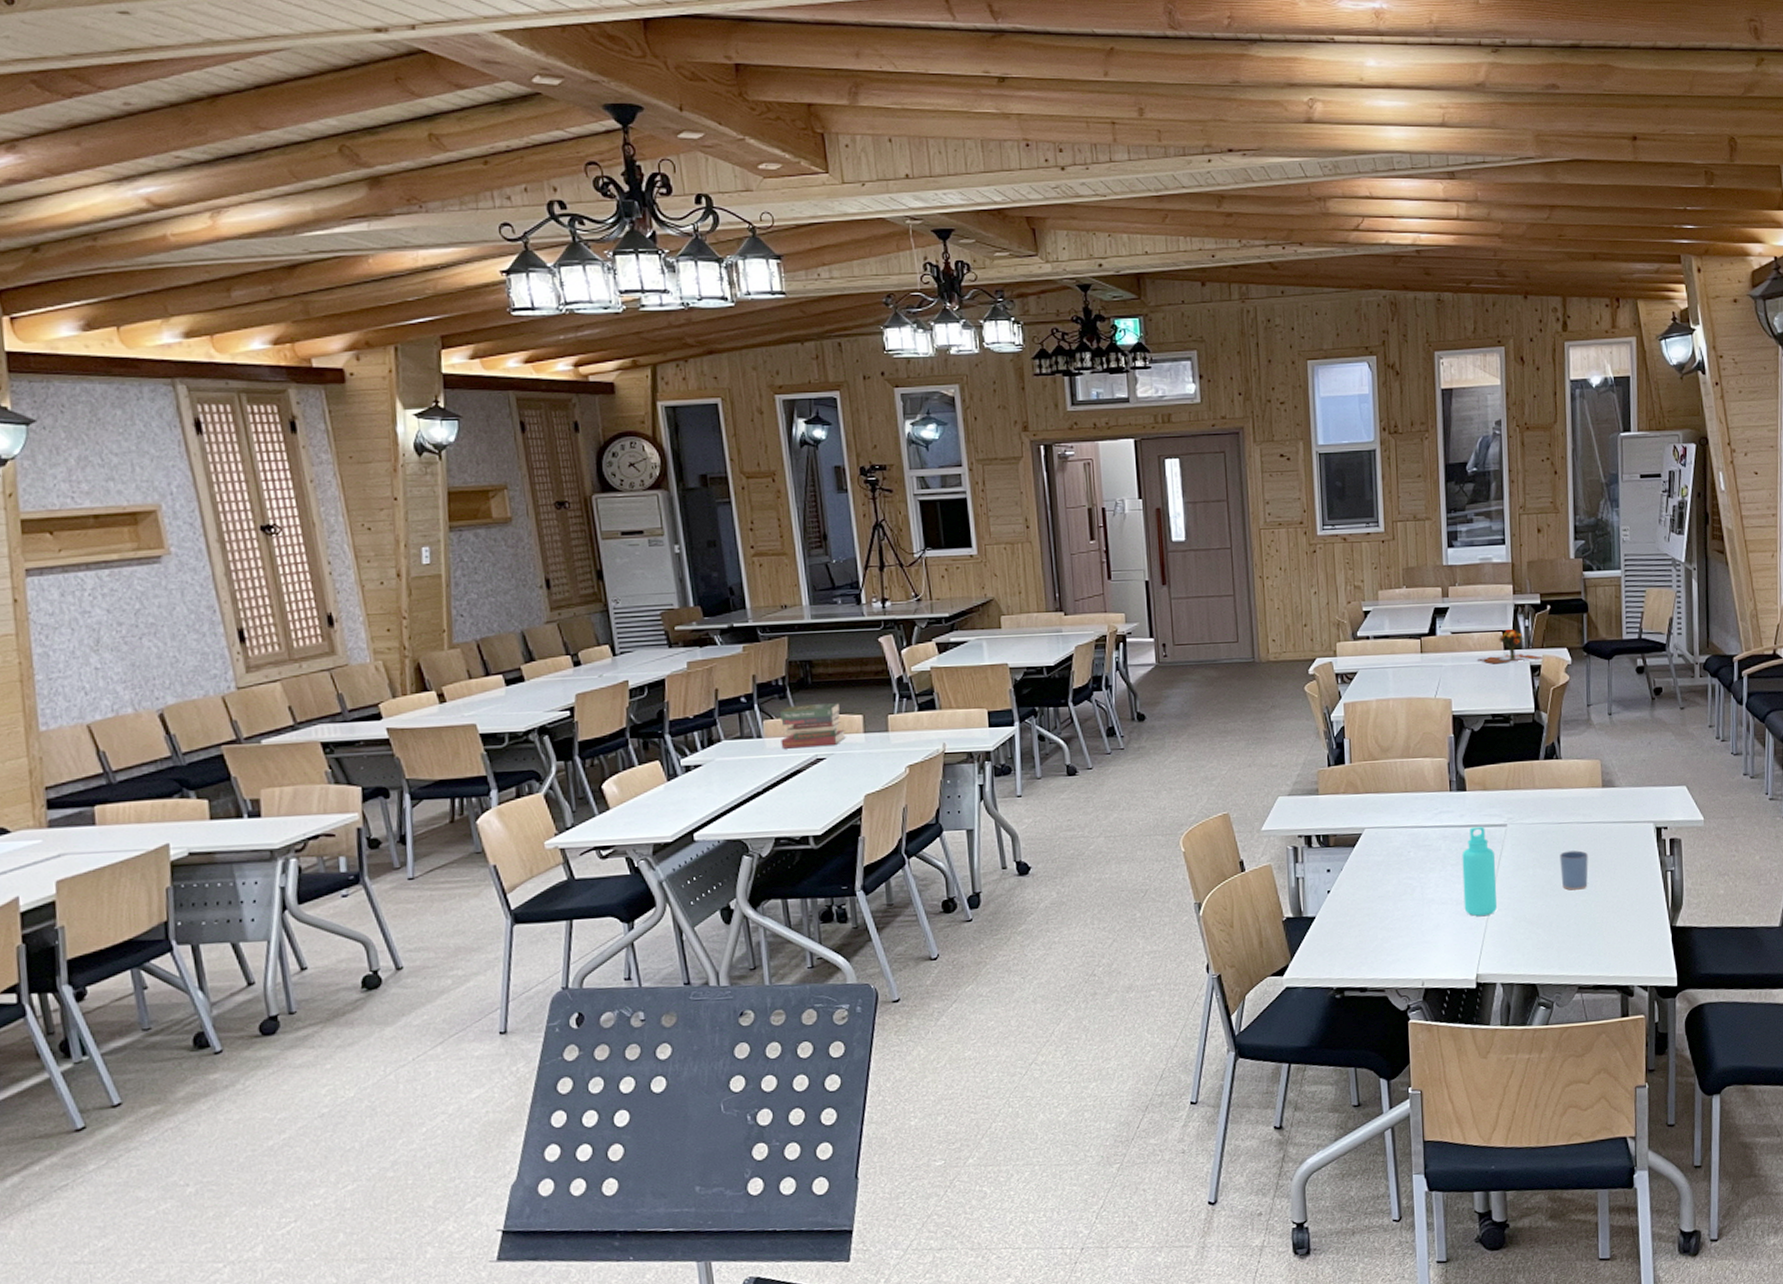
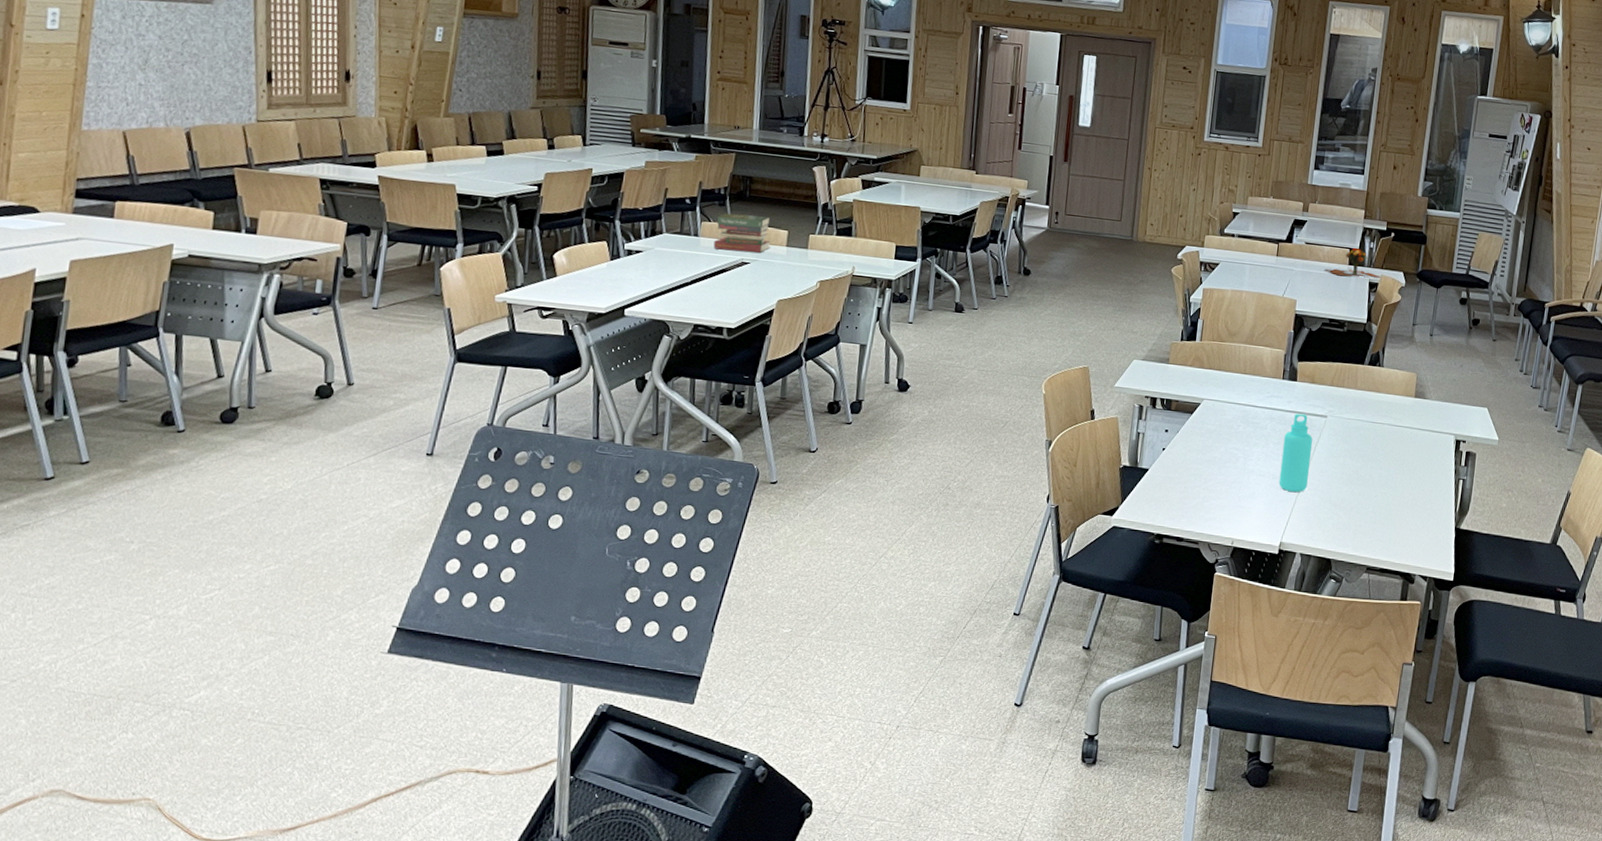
mug: present [1560,850,1588,890] -> none [1367,447,1393,483]

